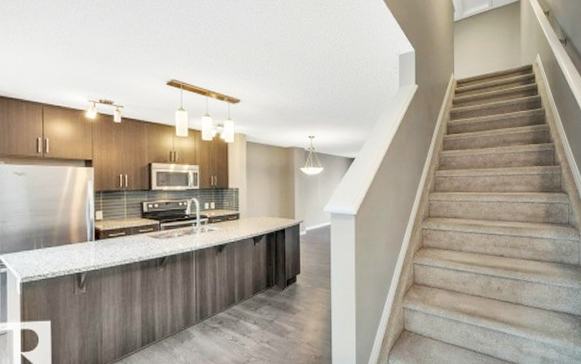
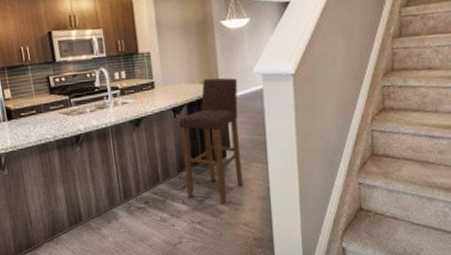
bar stool: none [258,213,311,325] -> present [179,77,244,205]

